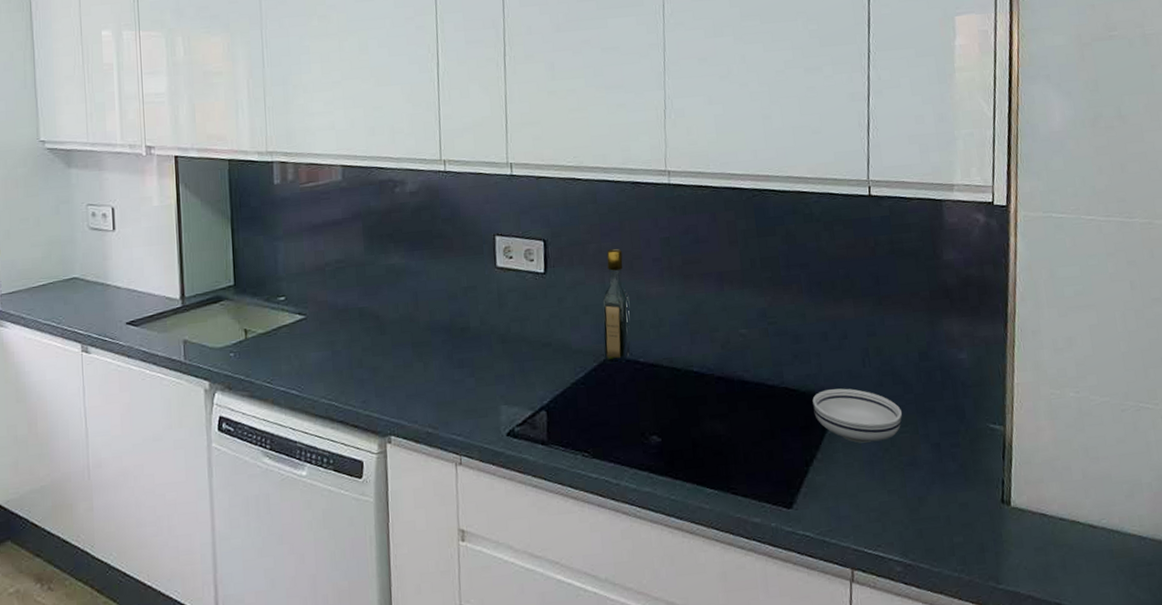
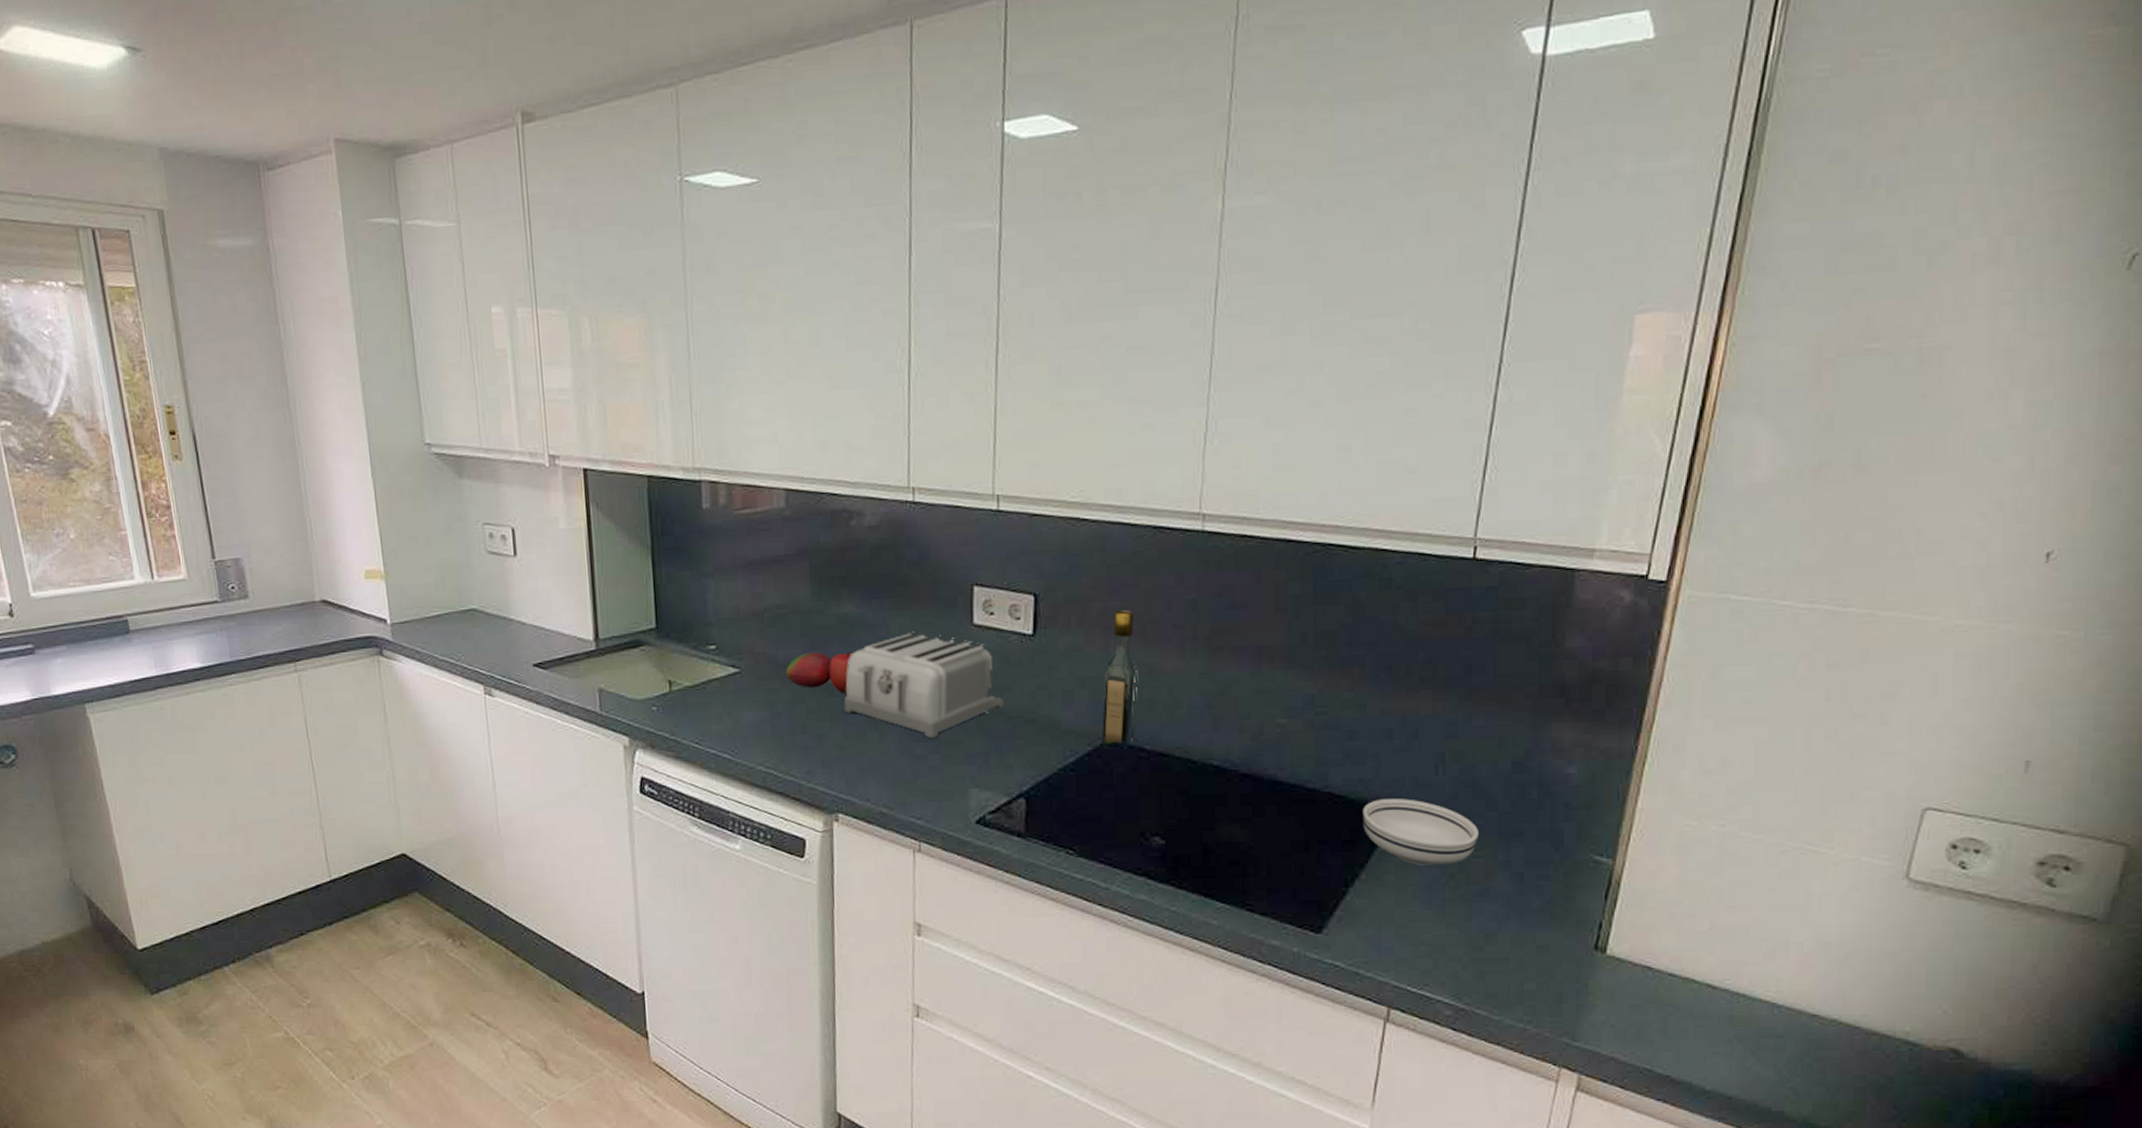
fruit: none [344,297,382,329] -> present [785,652,831,688]
fruit: none [380,294,400,332] -> present [828,650,854,694]
toaster: none [393,275,525,365] -> present [844,631,1004,738]

